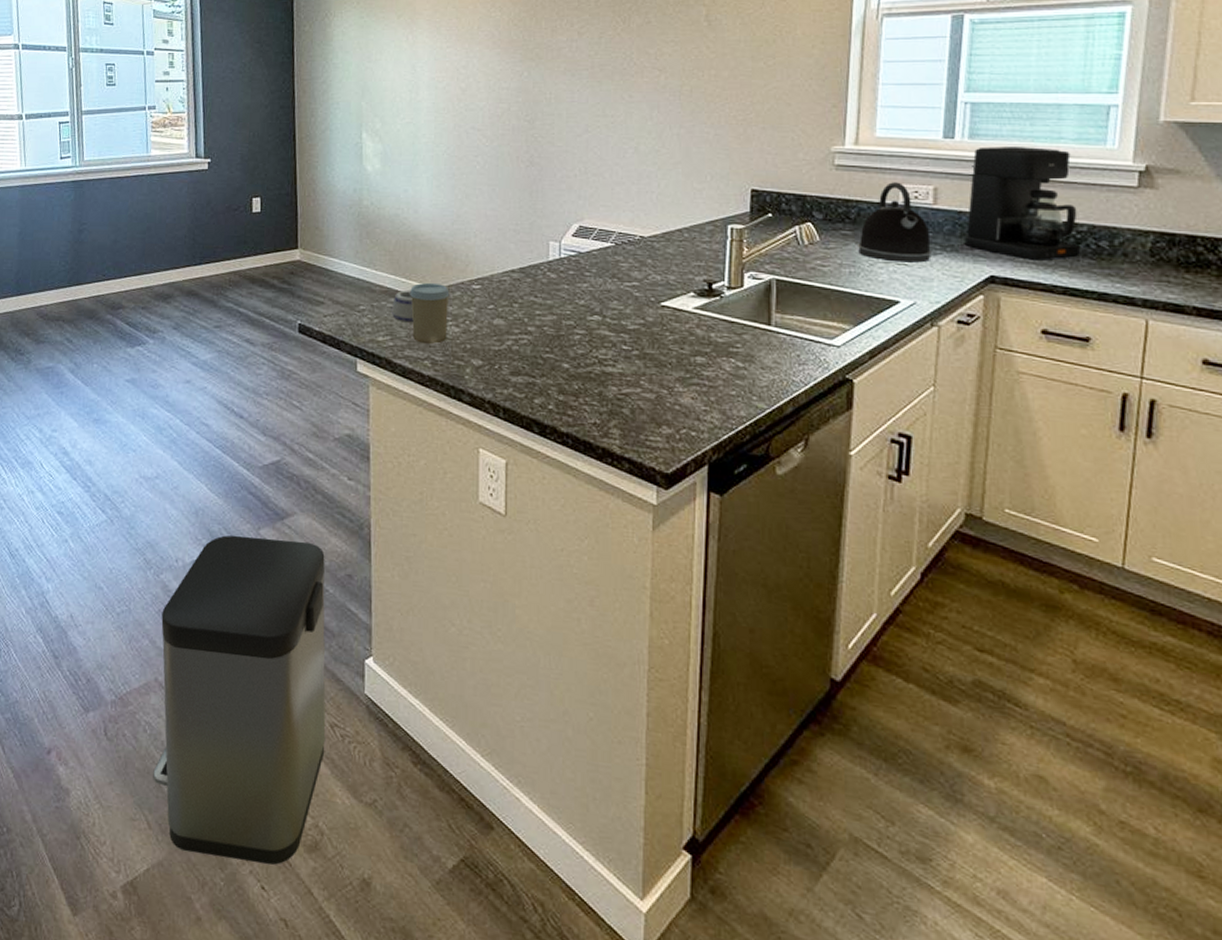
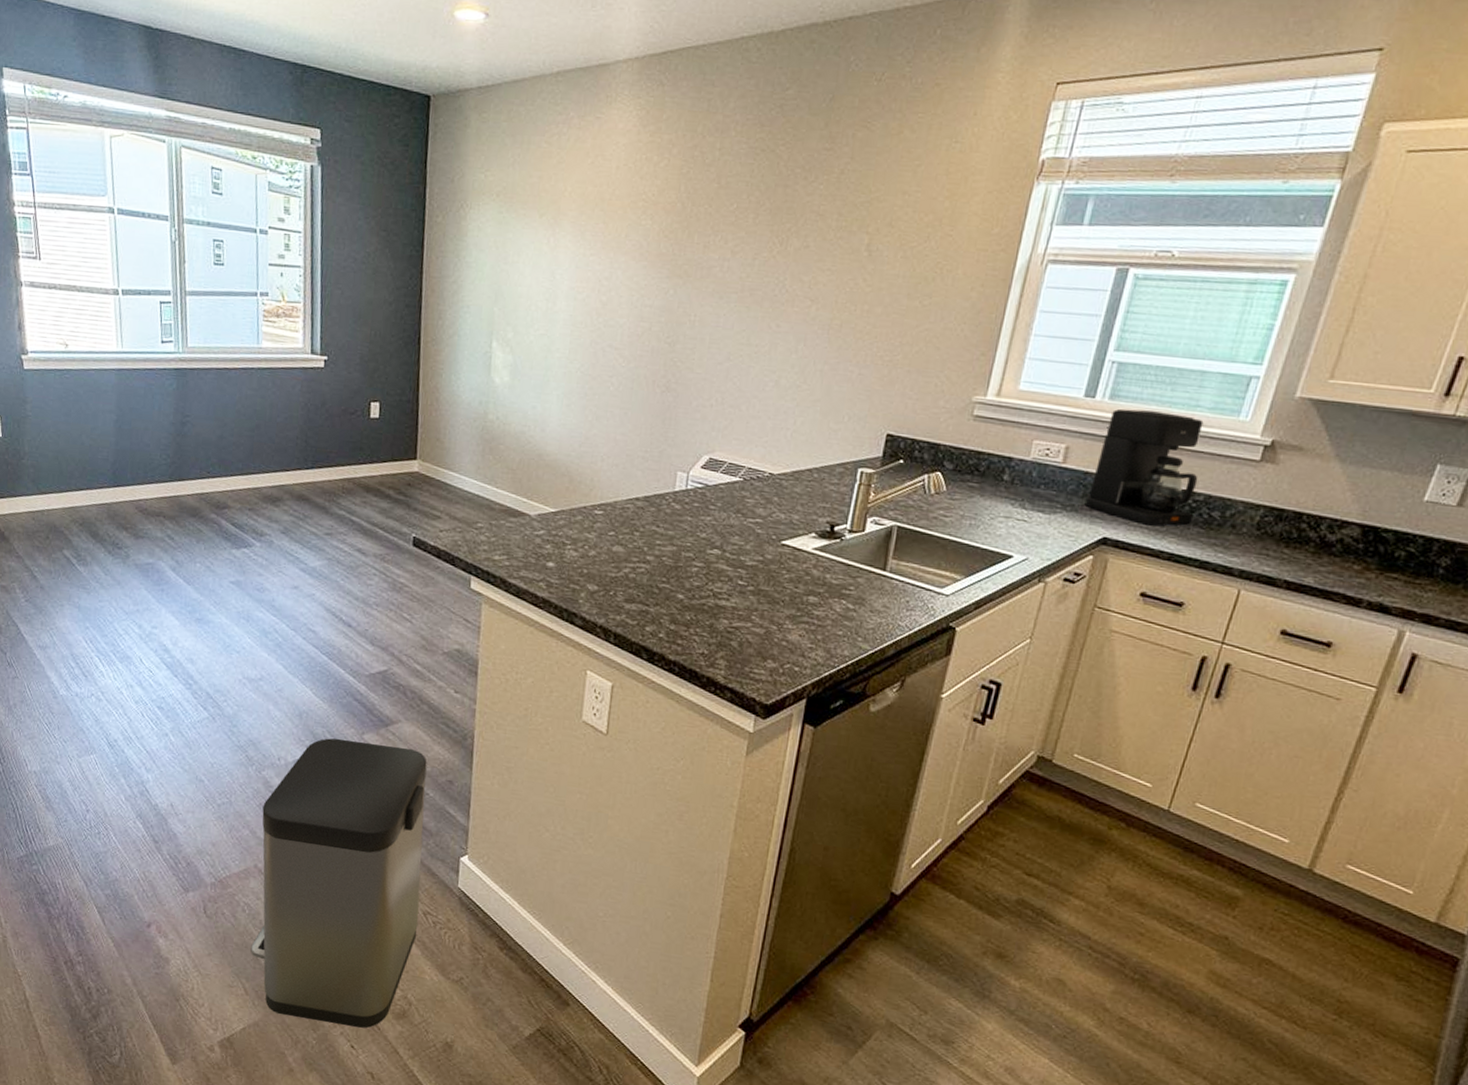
mug: present [392,290,414,323] -> none [510,510,533,544]
cup: present [410,282,450,345] -> none [529,504,571,567]
kettle: present [858,182,931,263] -> none [982,437,1054,520]

